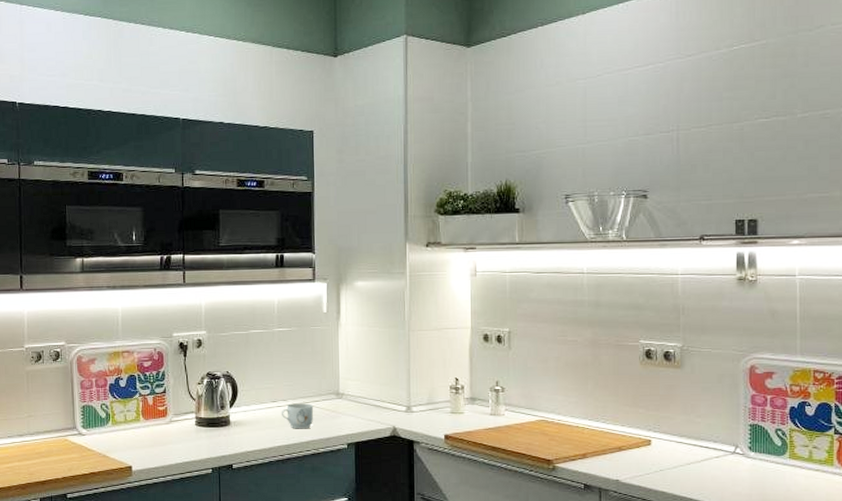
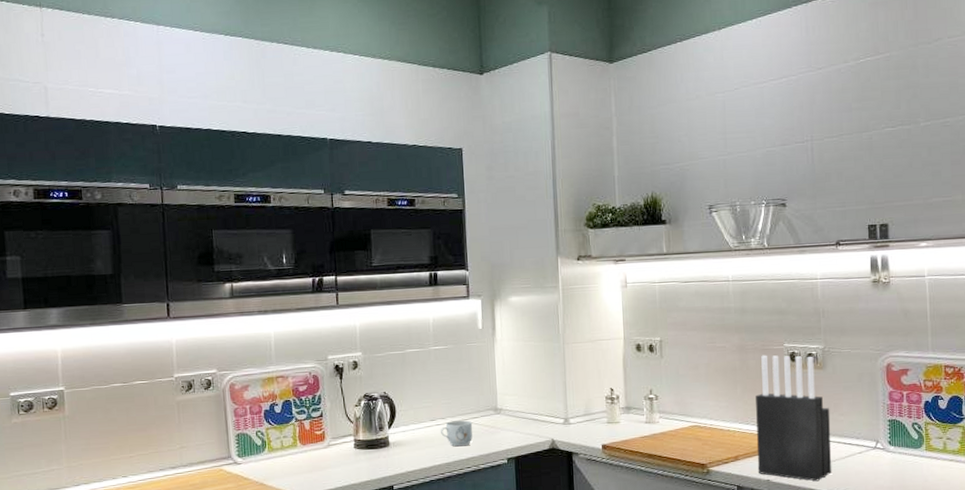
knife block: none [606,351,687,484] -> present [756,355,832,482]

